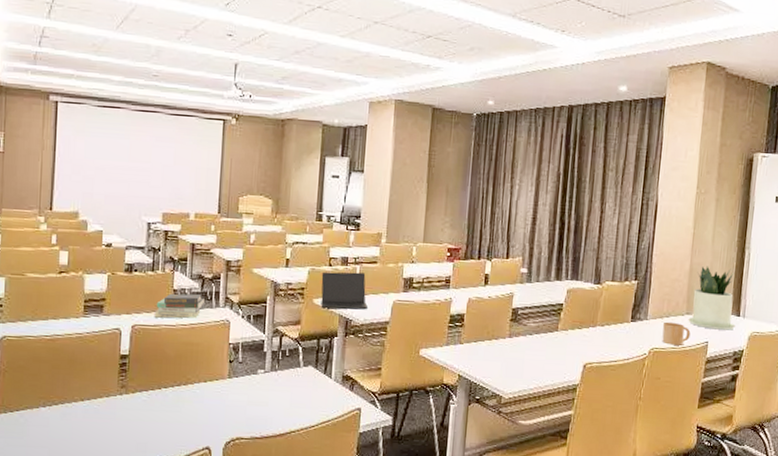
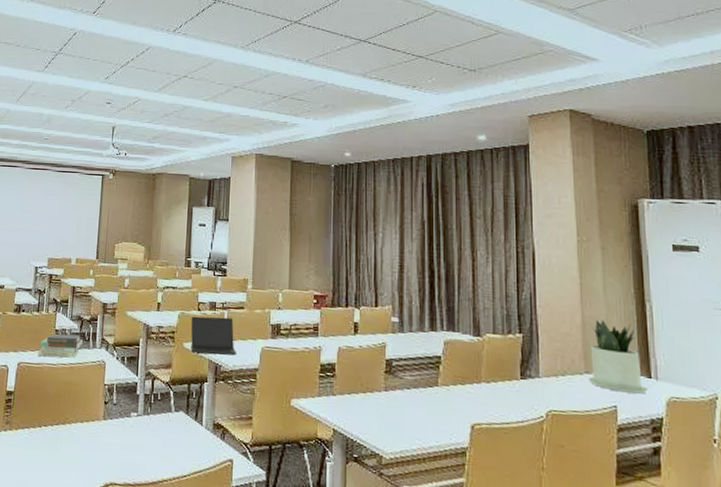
mug: present [662,321,691,346] -> none [559,380,594,409]

